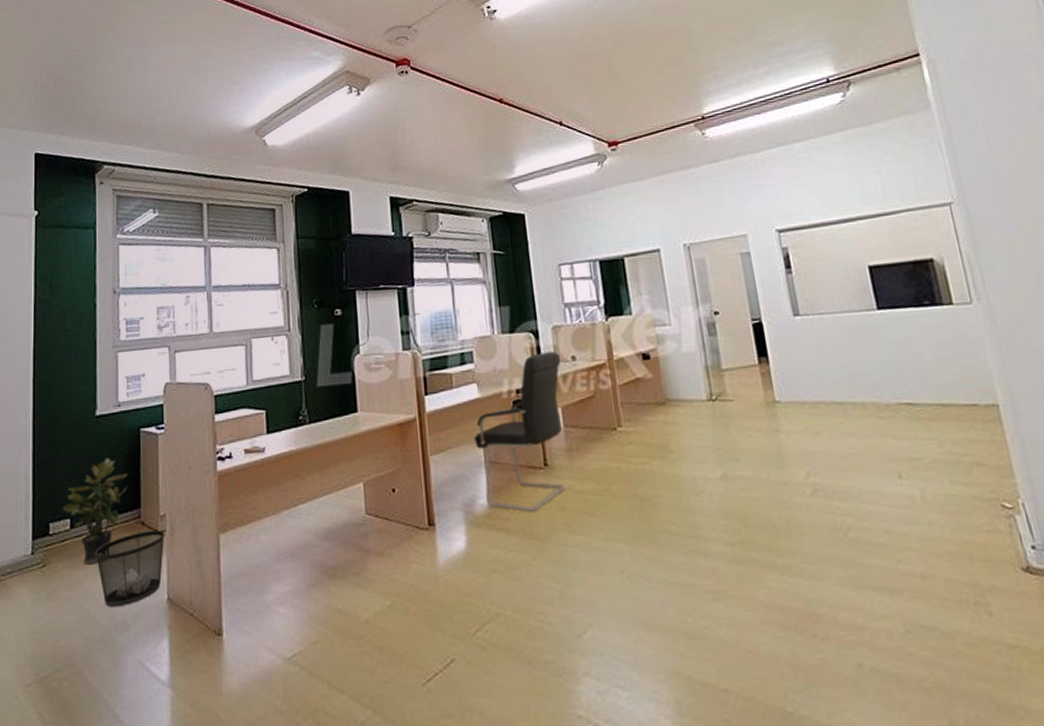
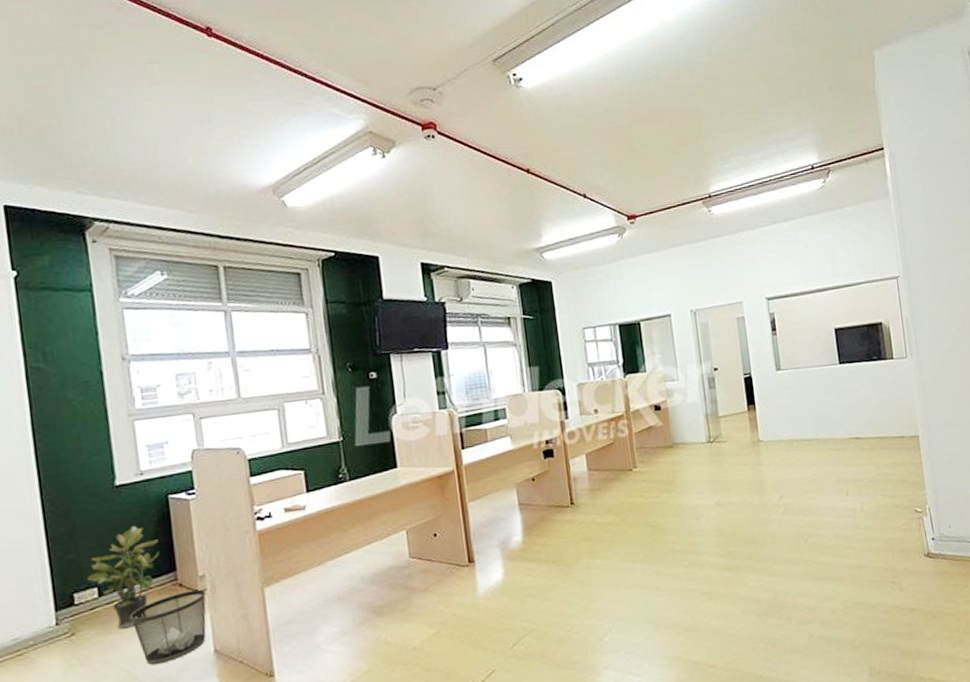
office chair: present [475,351,566,512] -> none [509,406,589,544]

